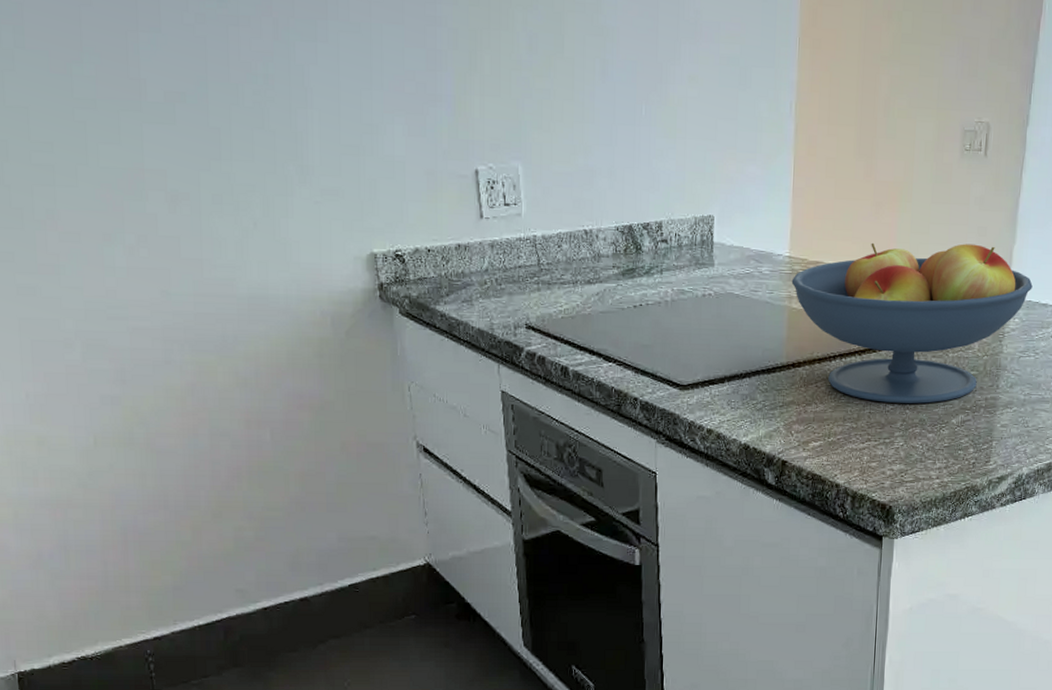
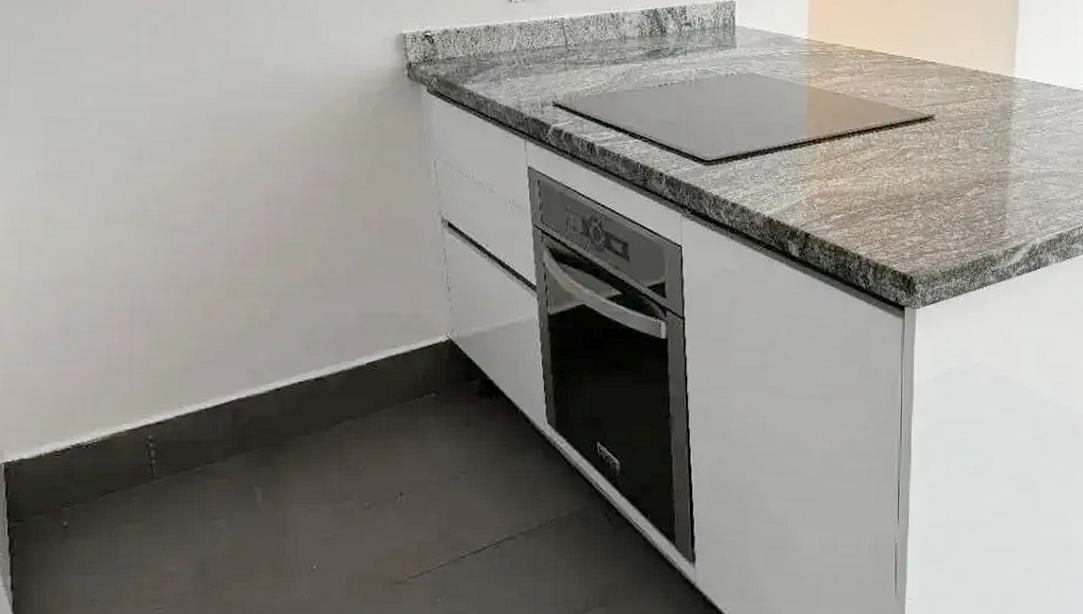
fruit bowl: present [791,242,1033,404] -> none [810,27,1036,178]

